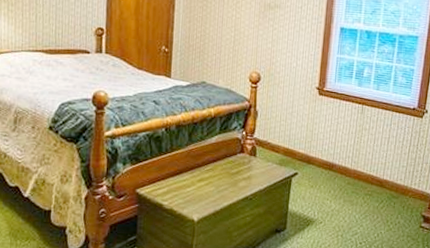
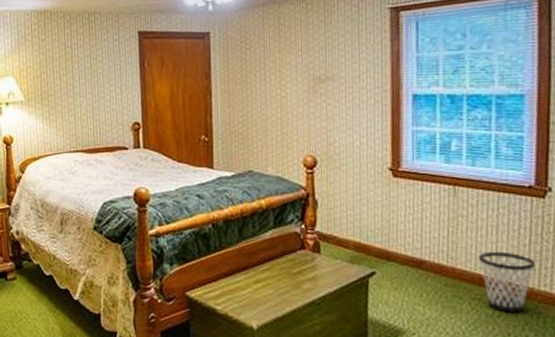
wastebasket: none [373,157,411,205] -> present [479,251,536,313]

